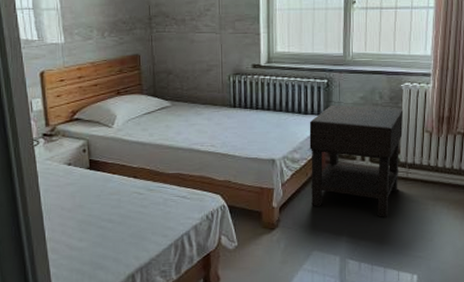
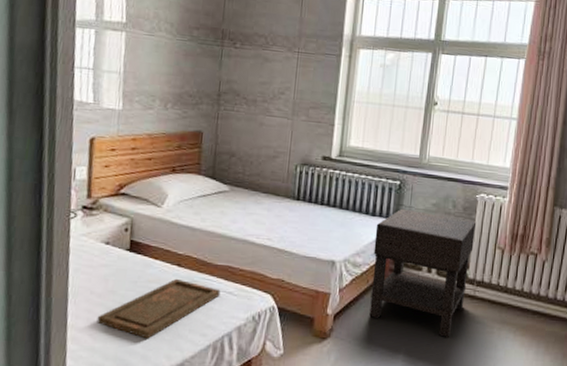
tray: none [70,189,175,244] -> present [97,278,221,339]

